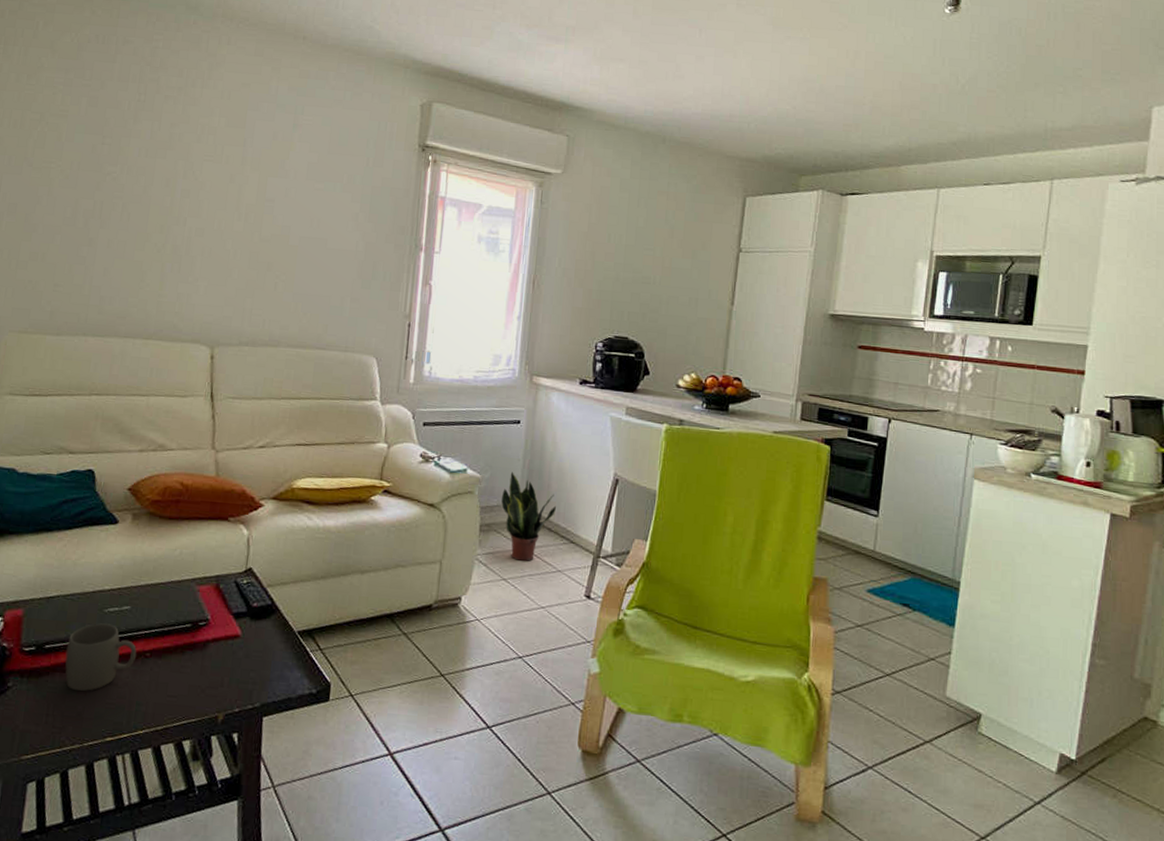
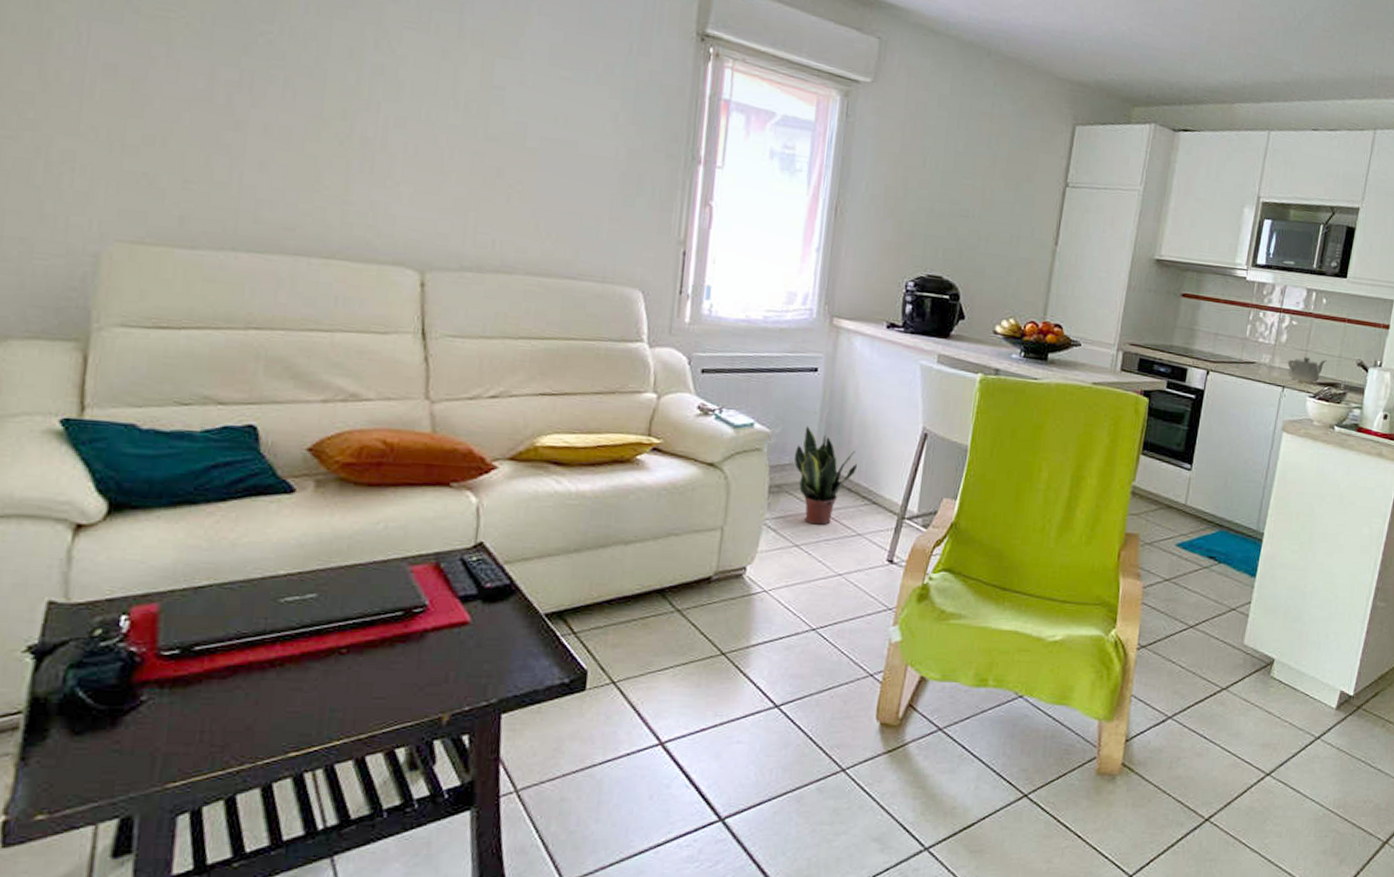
mug: present [65,623,137,691] -> none [224,616,329,699]
teapot: none [974,404,1017,432] -> present [1287,357,1327,385]

